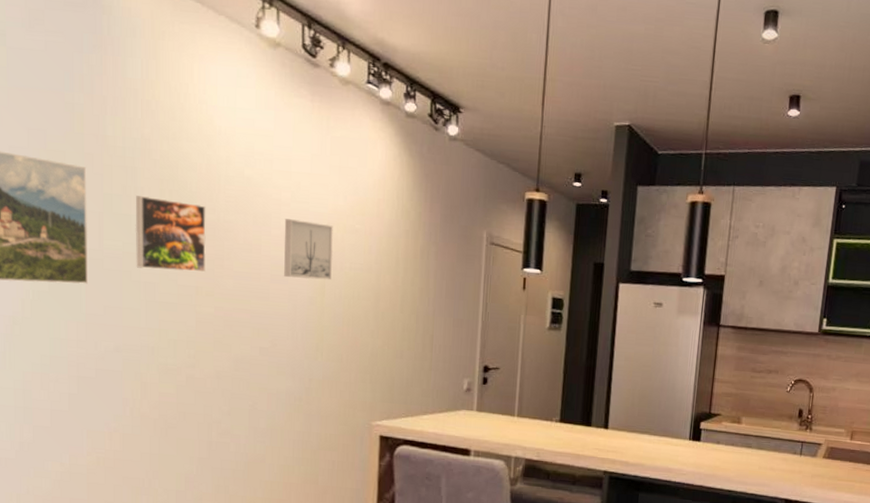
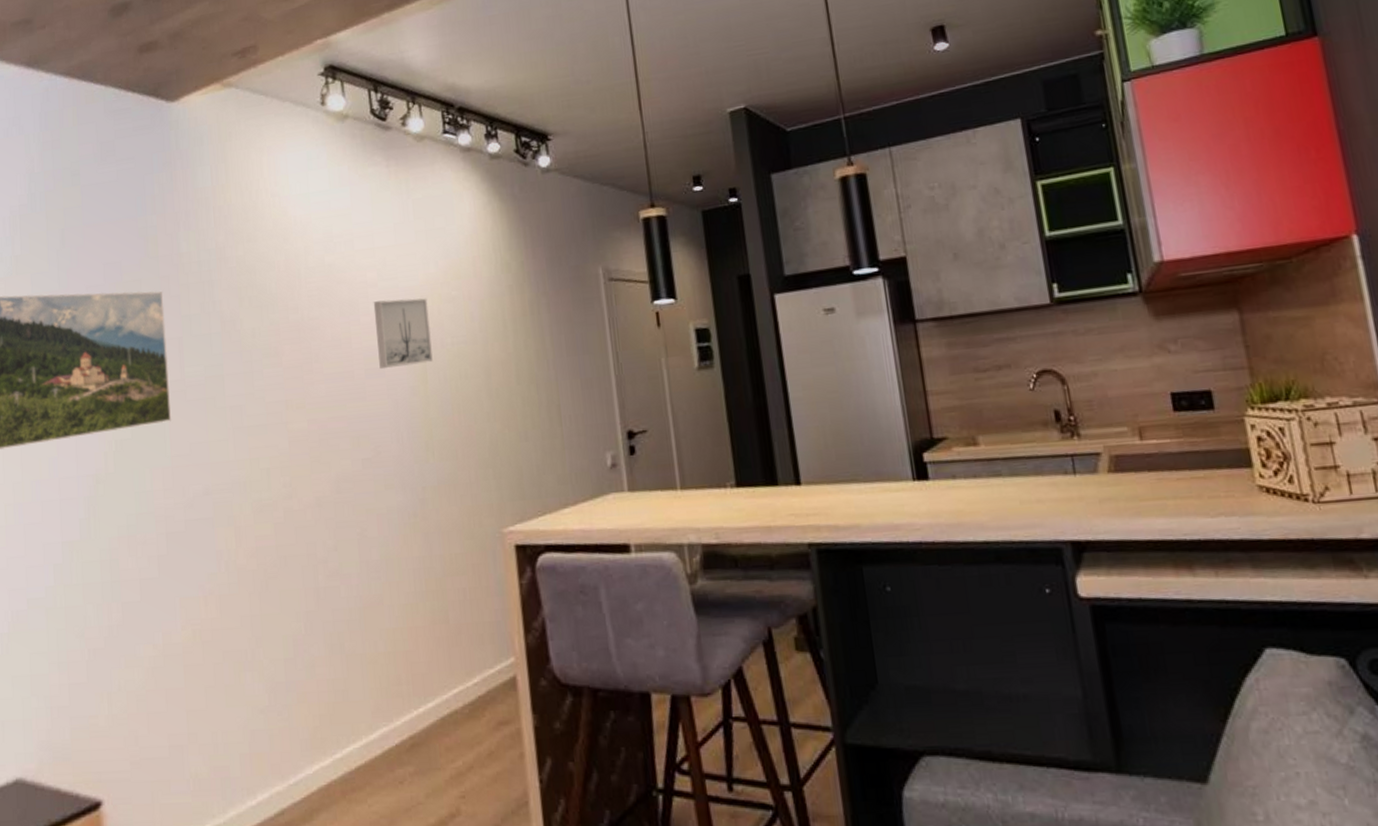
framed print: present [135,196,207,273] -> none [215,306,294,392]

